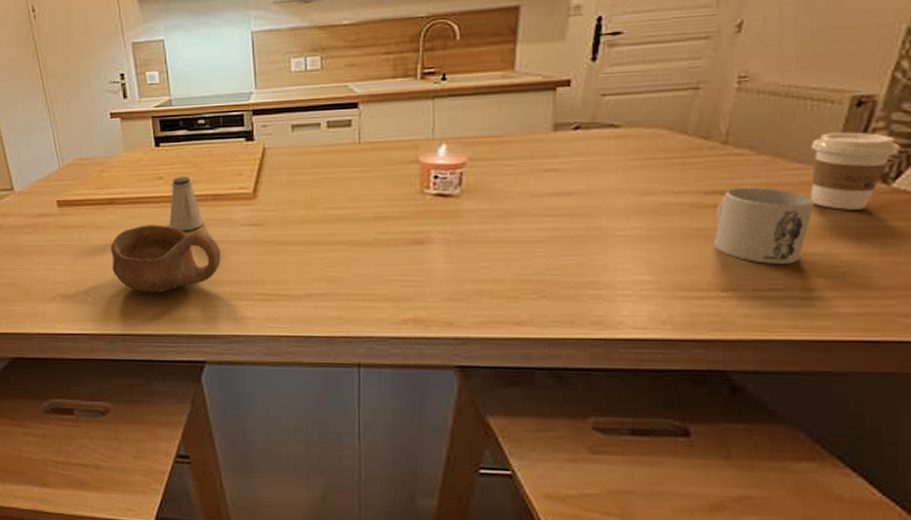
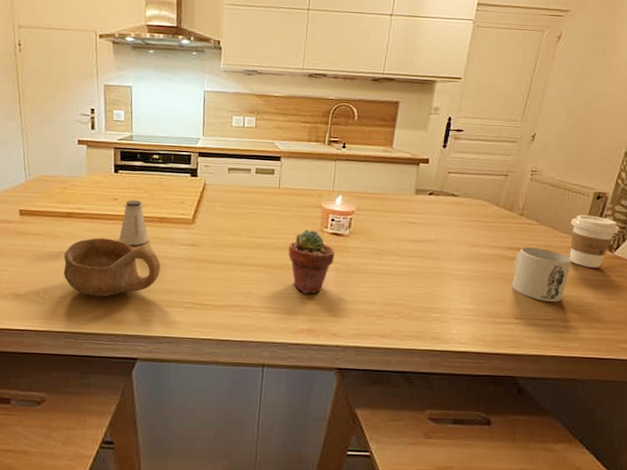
potted succulent: none [379,192,442,273] -> present [288,229,335,294]

